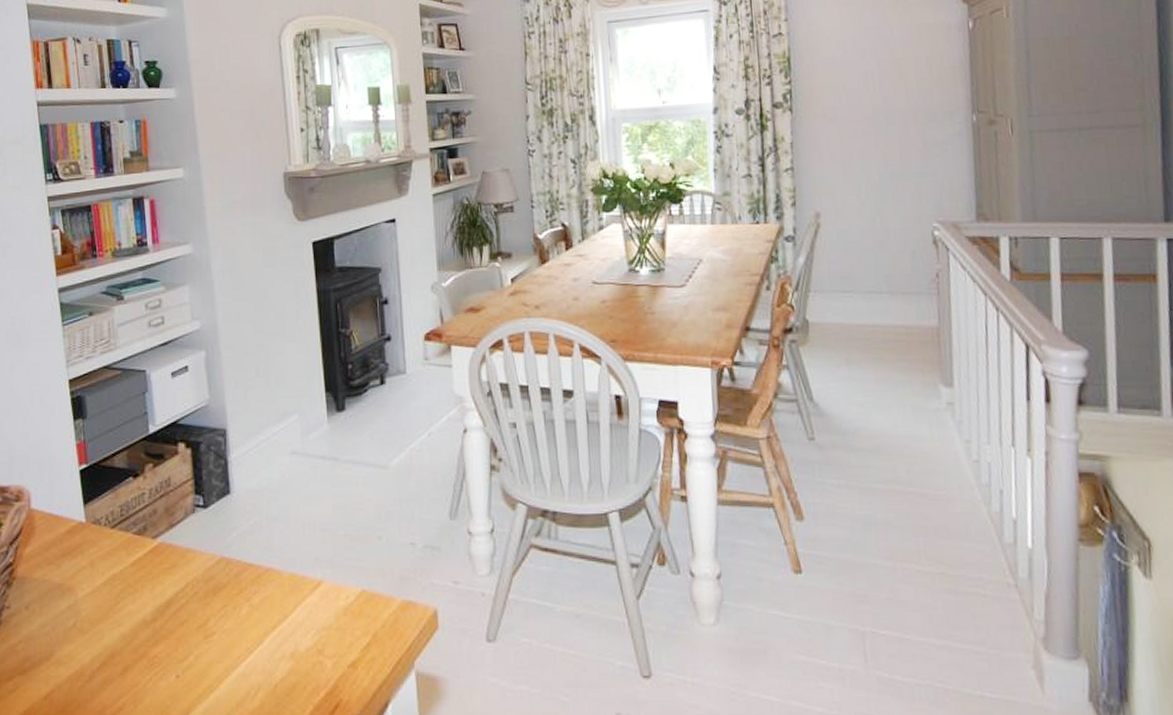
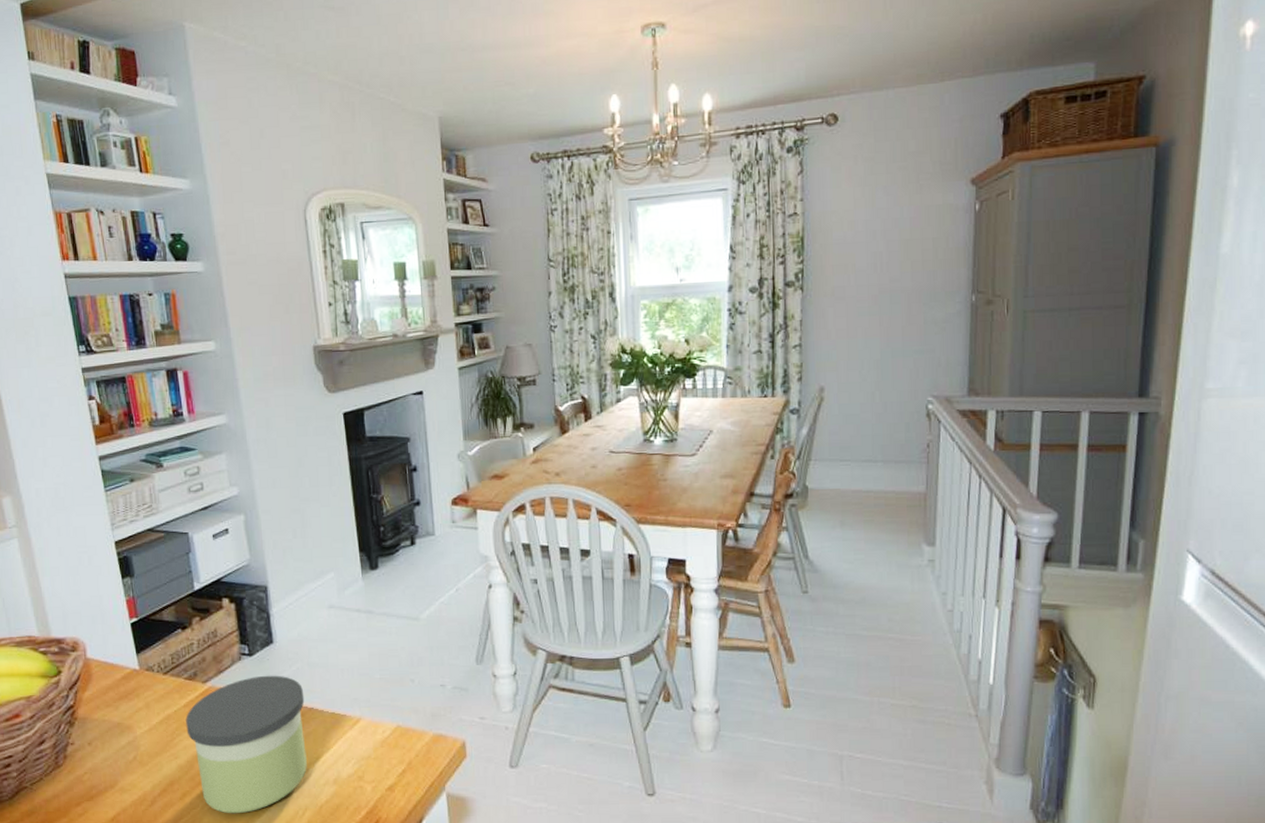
candle: none [132,530,262,693] -> present [186,675,307,814]

